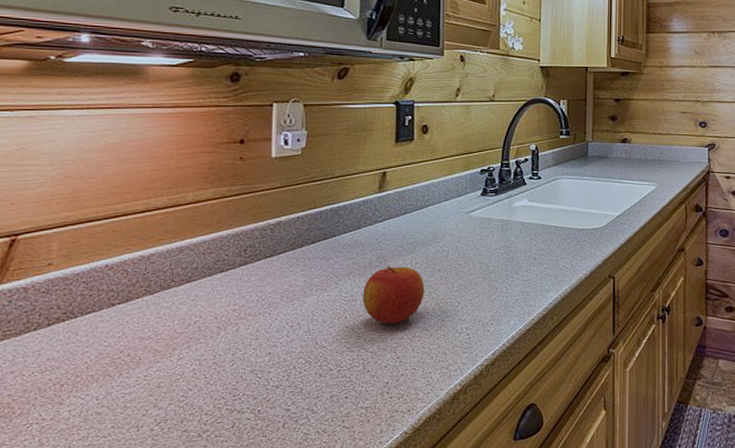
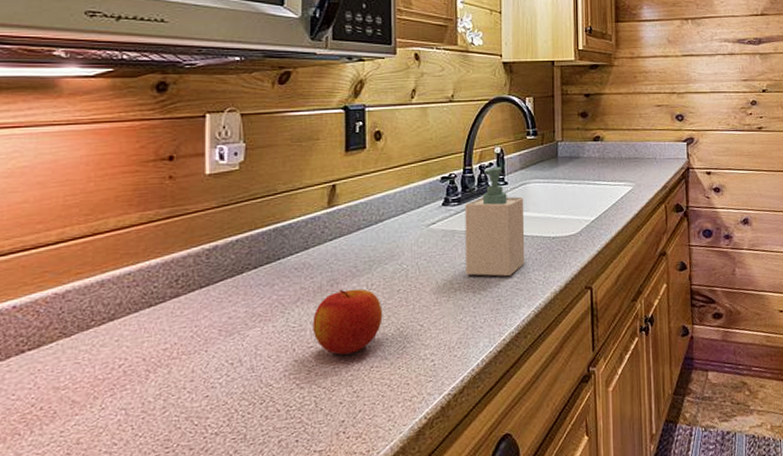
soap bottle: none [500,162,555,263] -> present [465,166,525,277]

